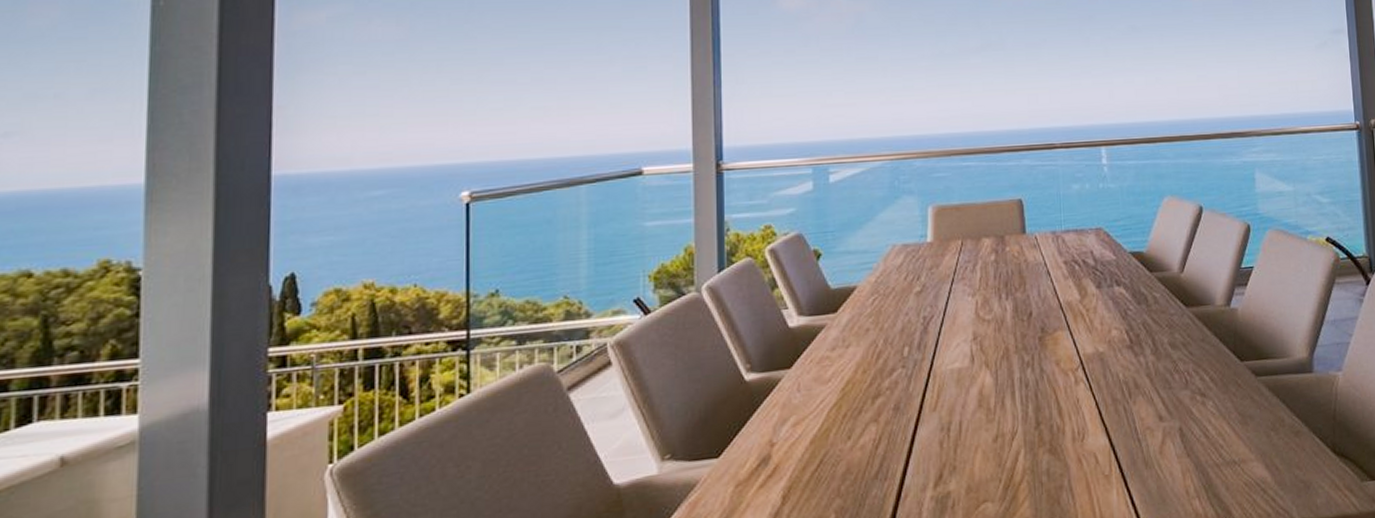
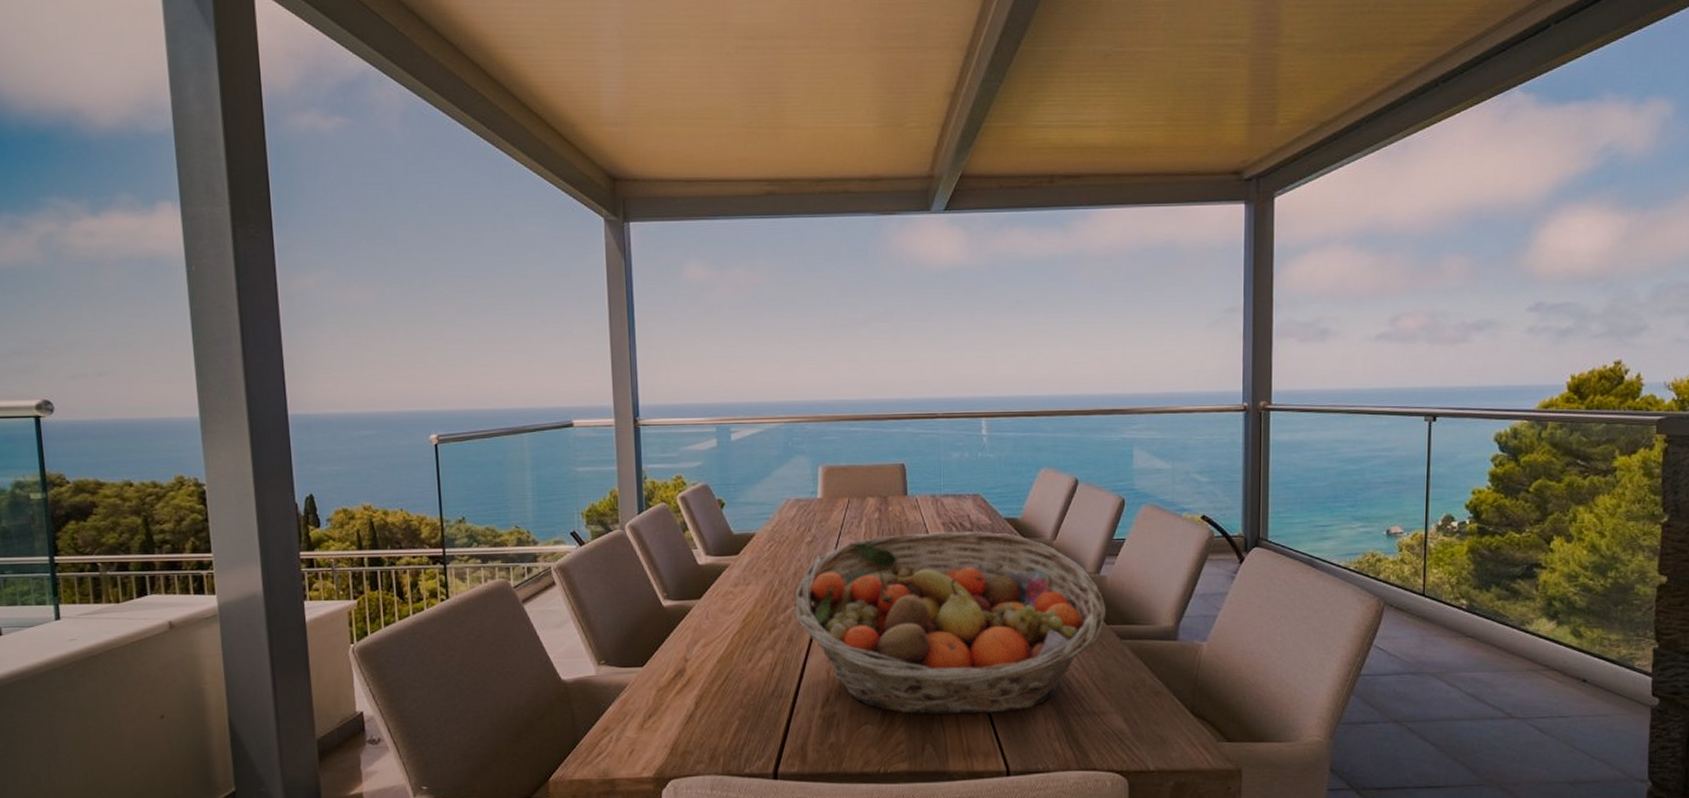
fruit basket: none [902,268,1240,485] -> present [795,531,1106,715]

